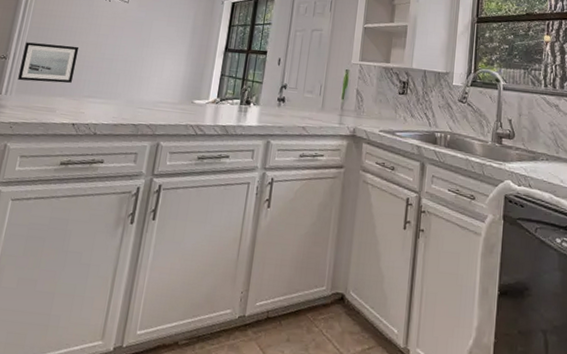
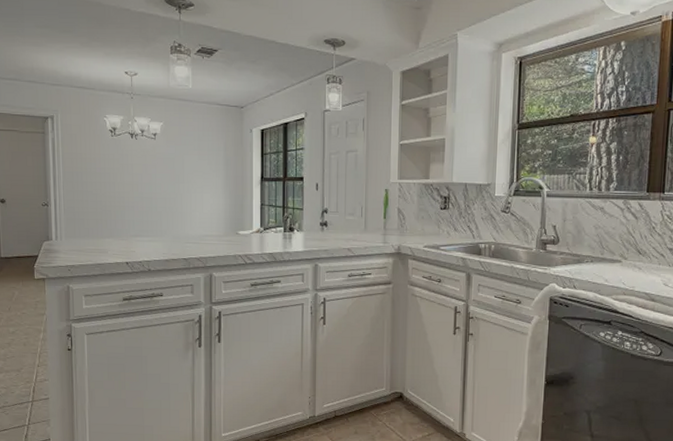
wall art: present [17,42,80,83] -> none [63,187,117,226]

